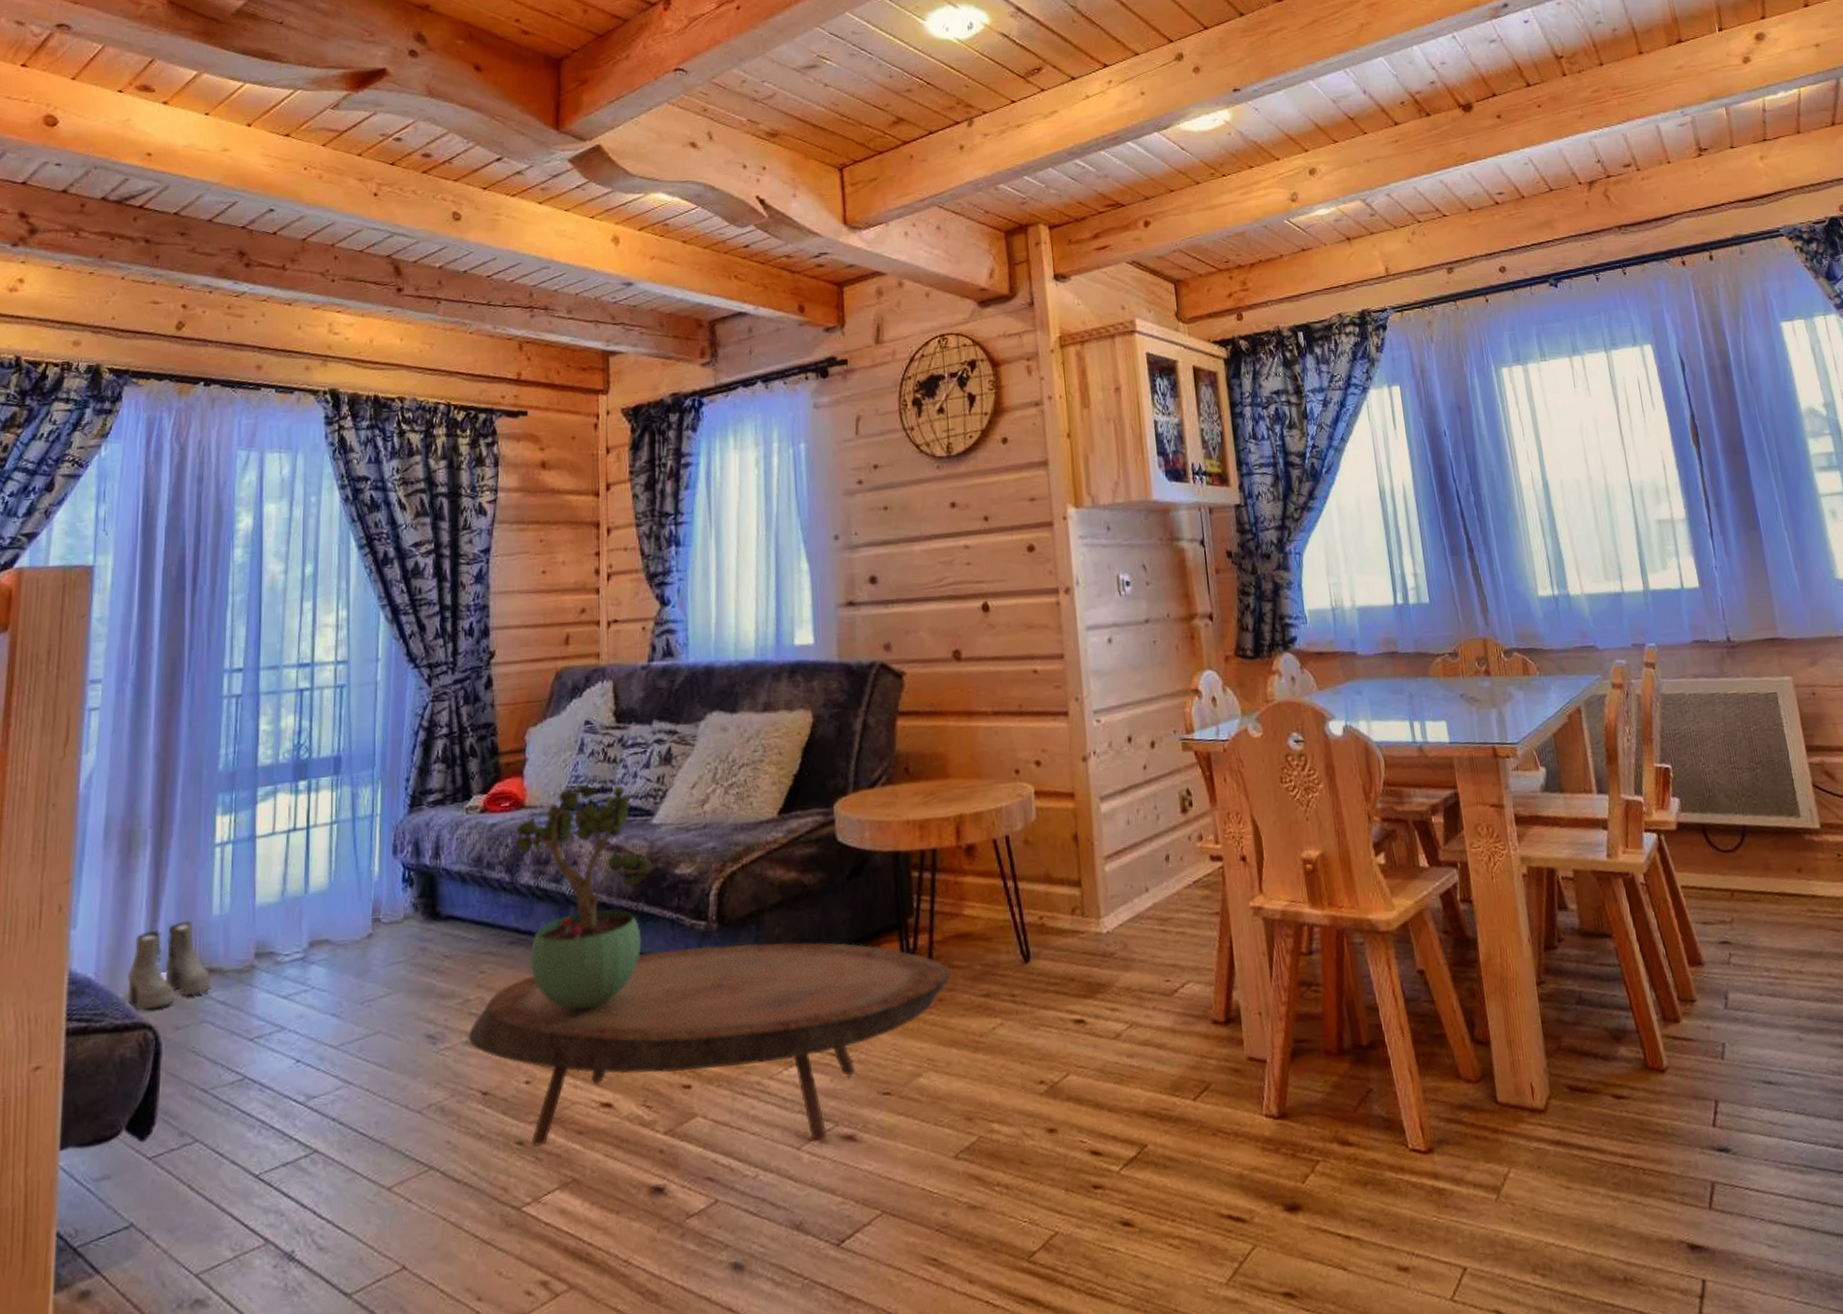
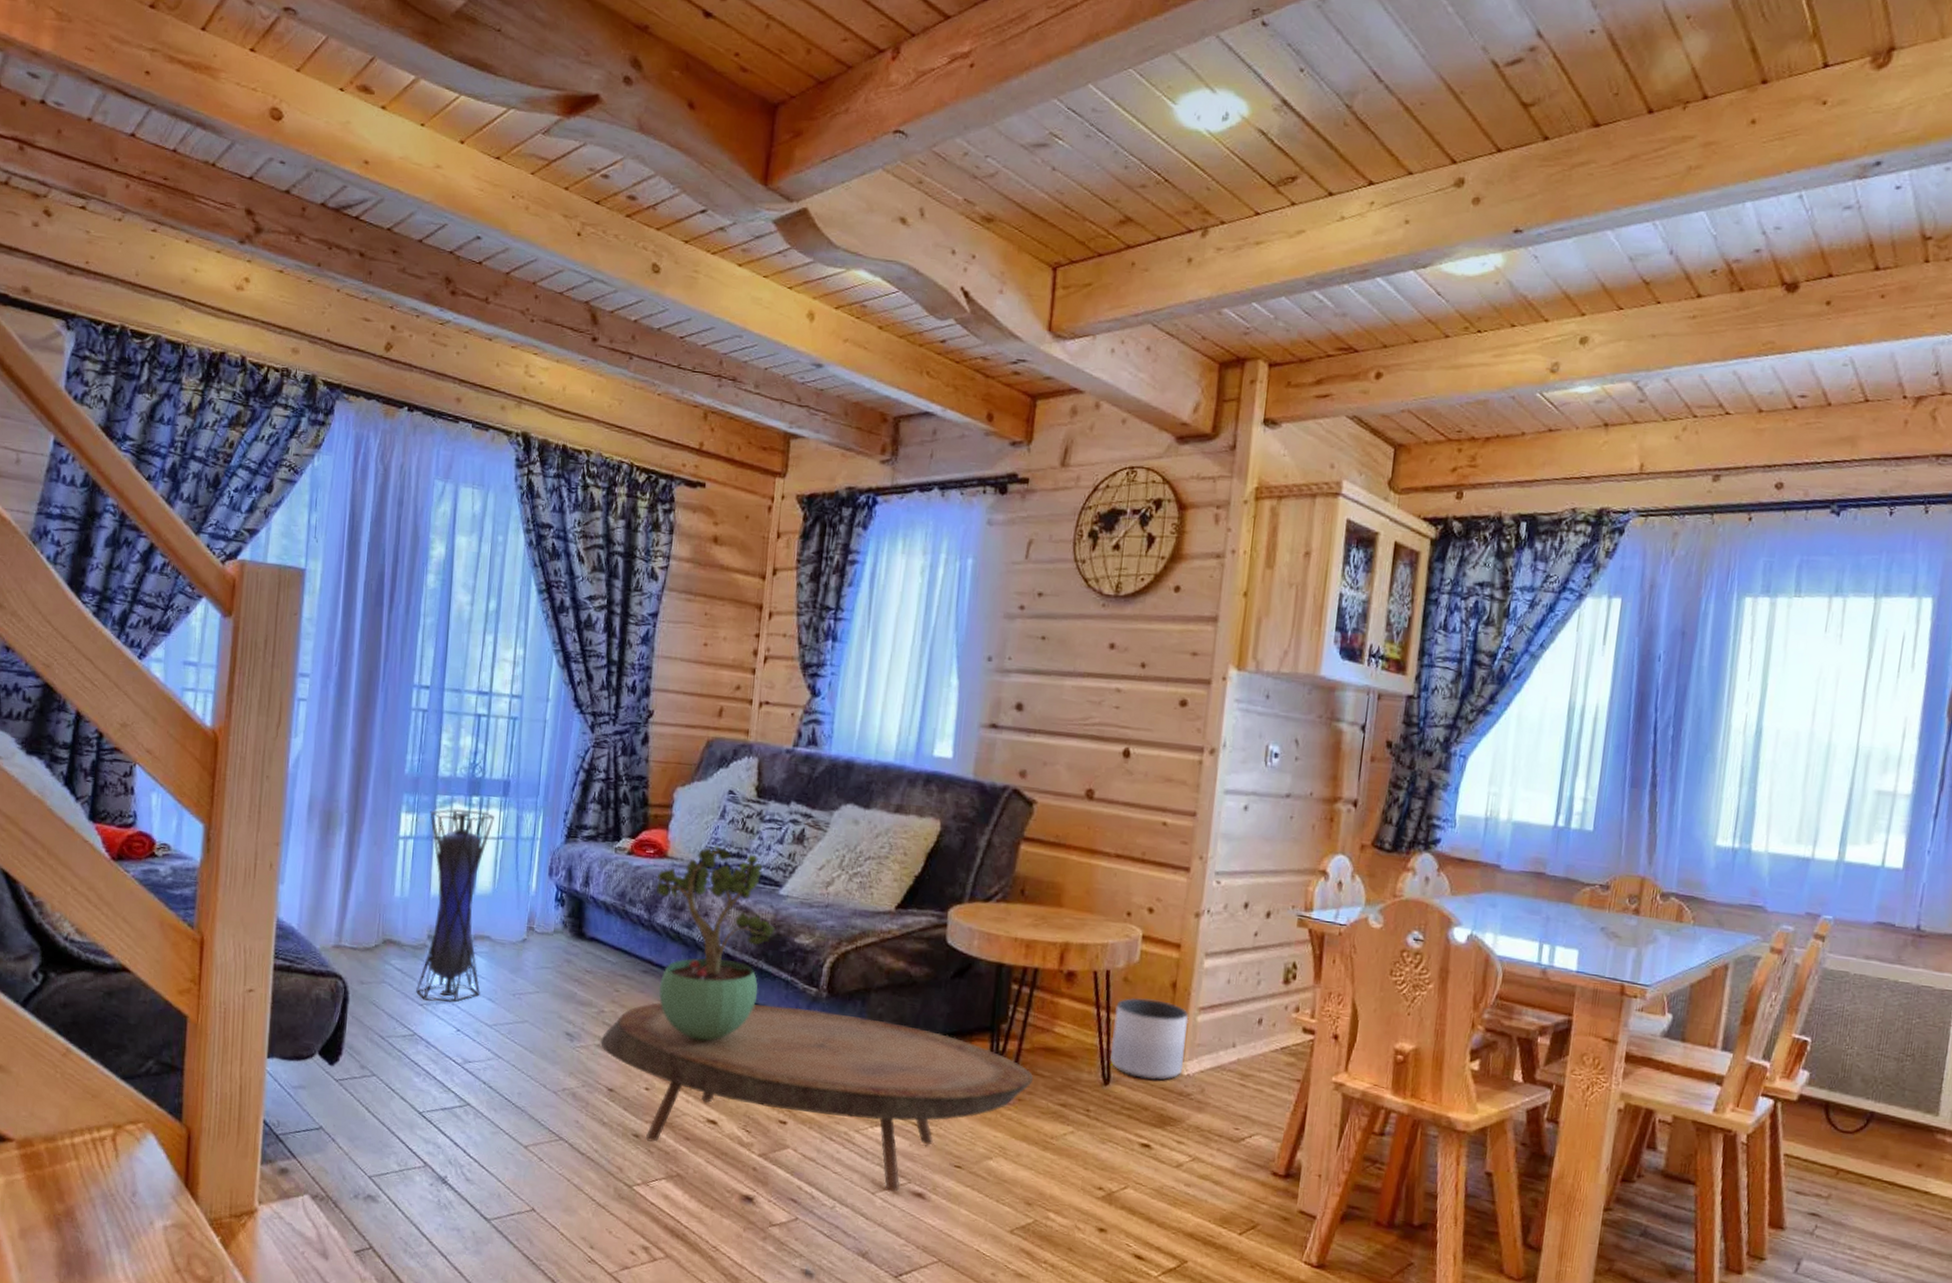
boots: present [127,920,212,1011] -> none [323,896,391,964]
lantern: none [244,795,326,1034] -> present [416,808,494,1003]
planter: none [1021,857,1102,948] -> present [1110,997,1189,1081]

